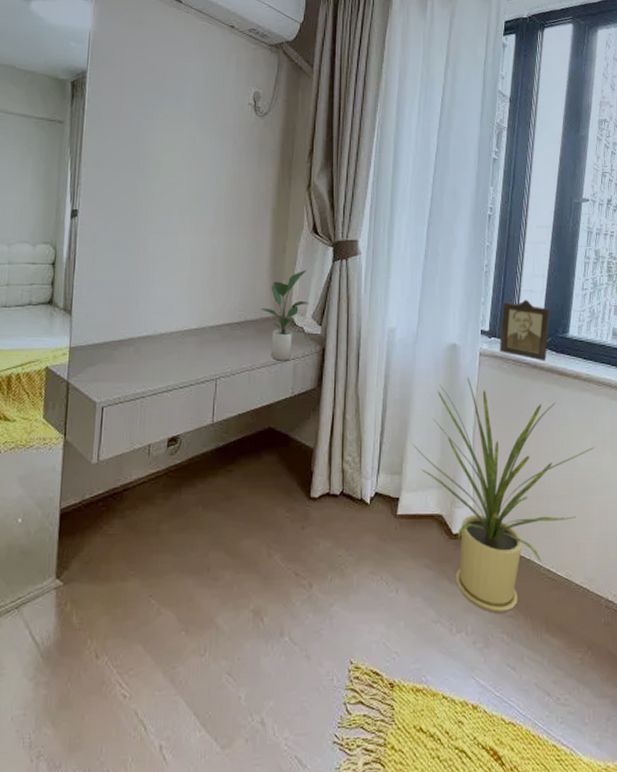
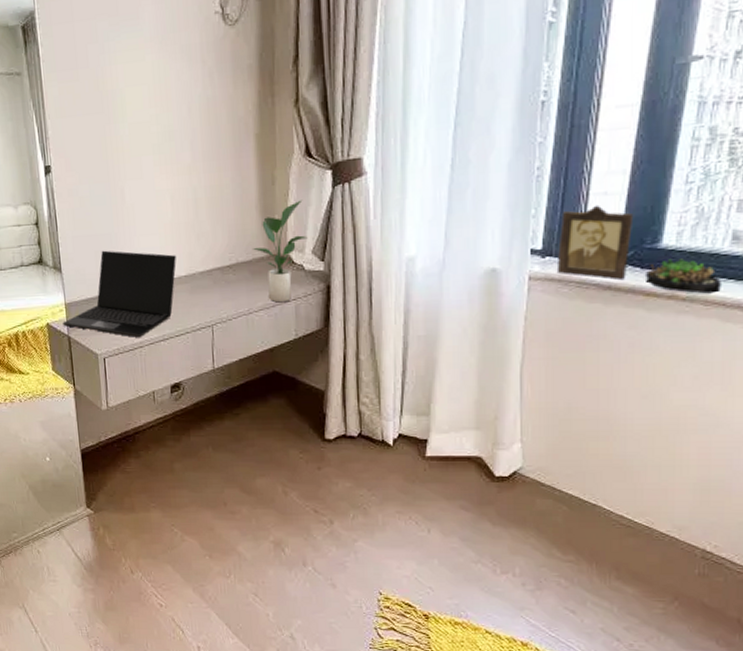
laptop: none [63,297,189,388] -> present [62,250,177,338]
house plant: present [413,377,595,613] -> none [442,306,695,557]
succulent plant: none [558,347,608,377] -> present [644,258,721,295]

